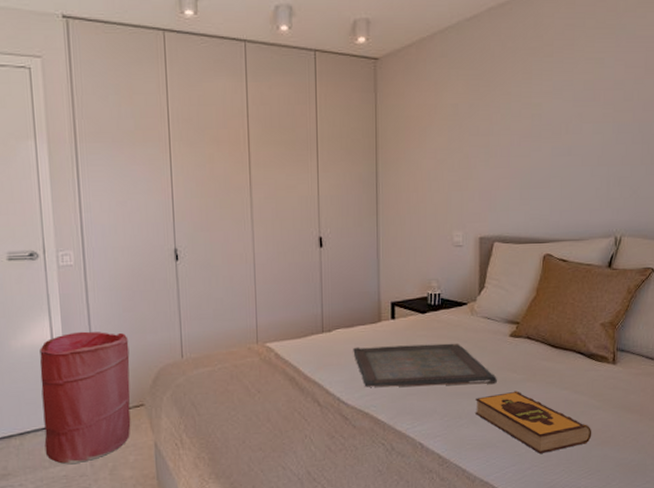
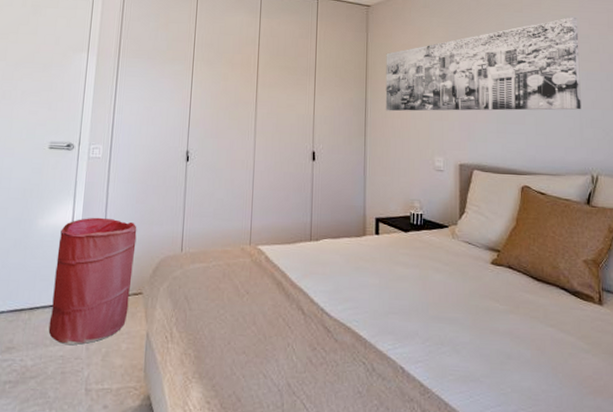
serving tray: present [353,343,497,387] -> none [338,258,479,311]
wall art: none [398,59,613,185] -> present [385,16,581,112]
hardback book: present [476,391,592,454] -> none [458,322,583,396]

